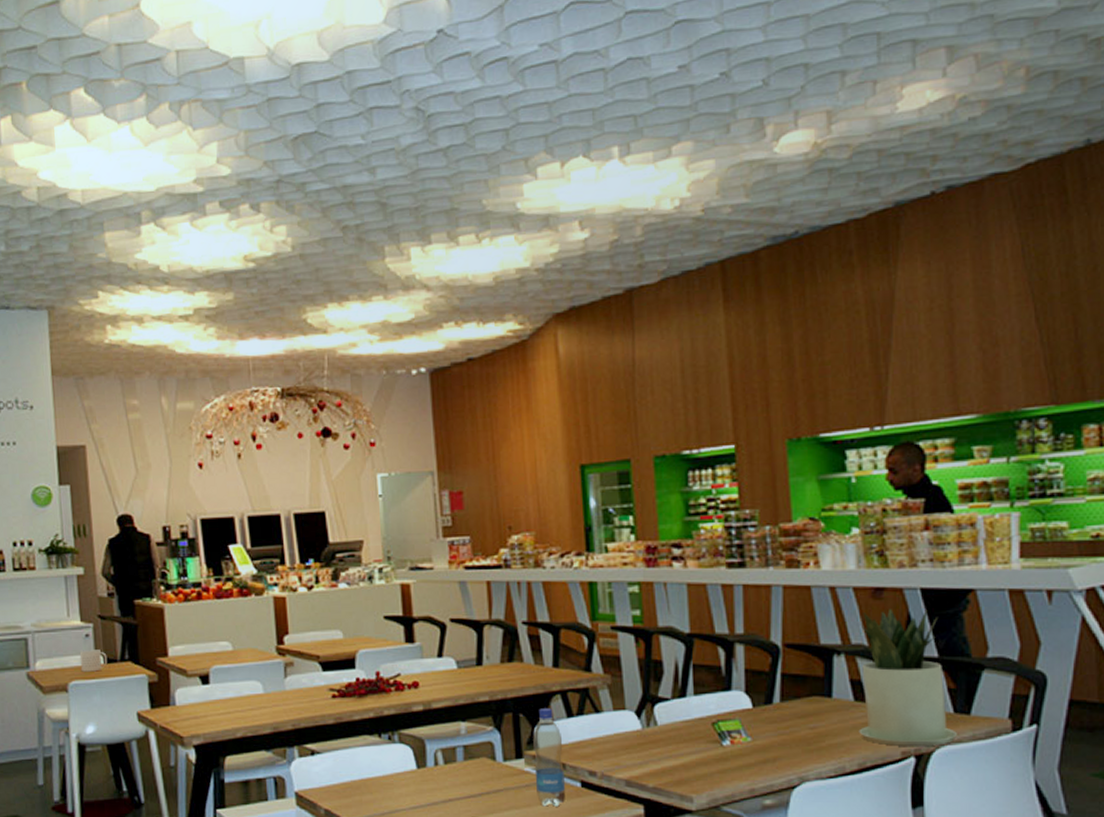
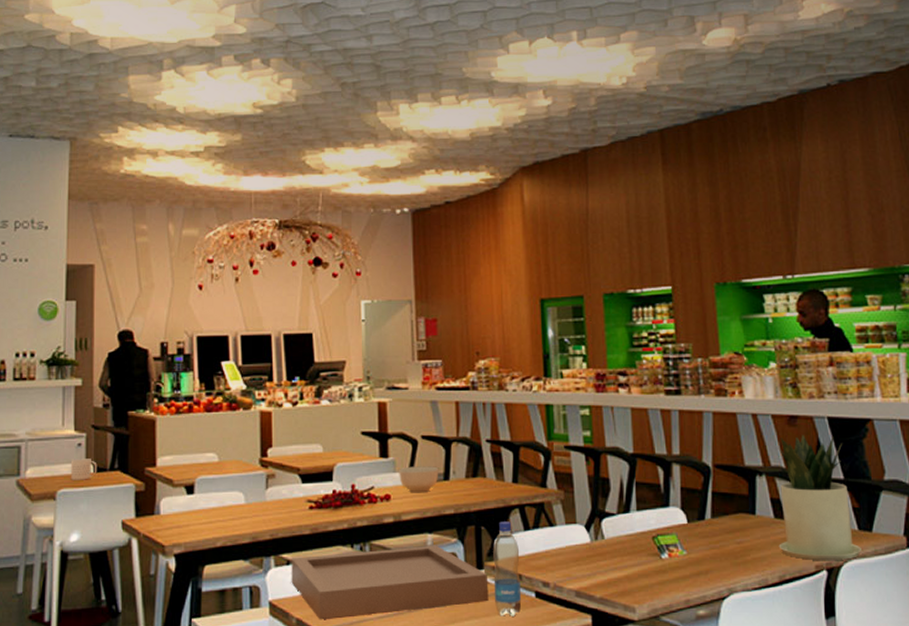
tray: none [316,733,530,811] -> present [291,545,489,620]
bowl: none [427,651,471,680] -> present [399,466,439,493]

